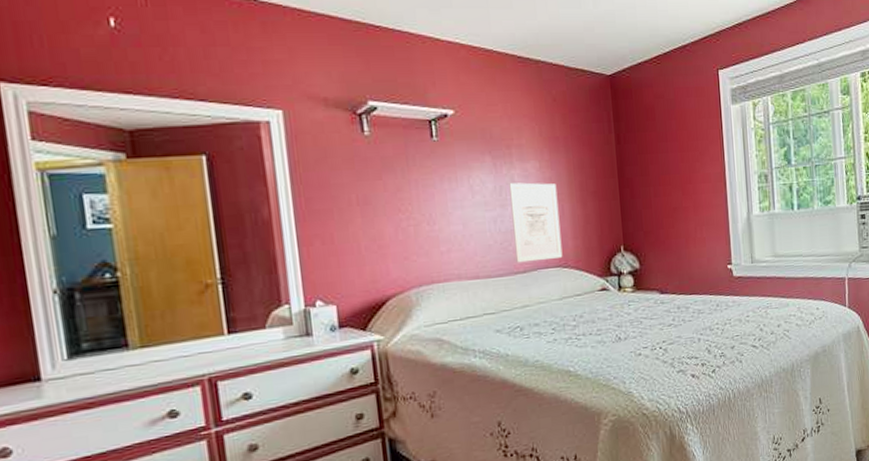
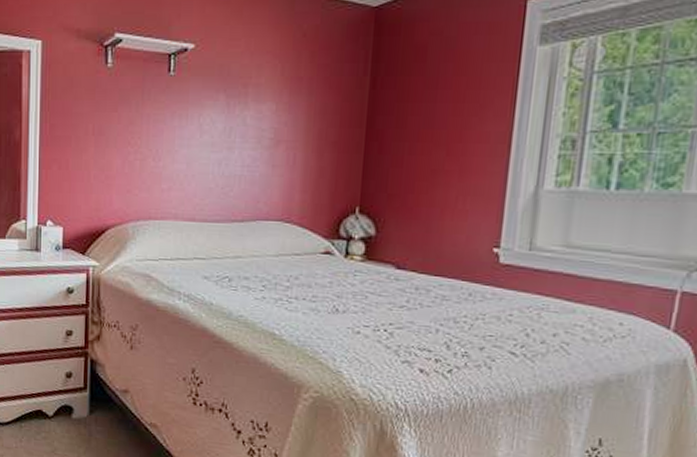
wall art: present [509,182,563,263] -> none [235,125,292,212]

